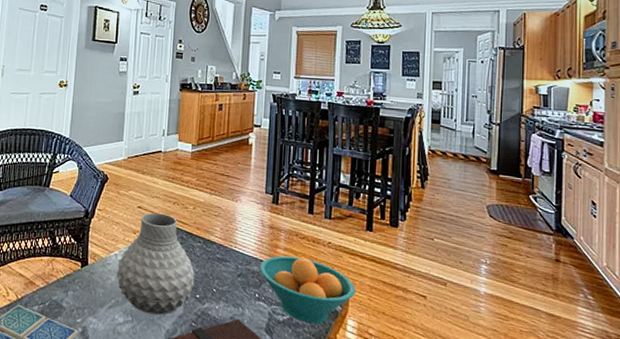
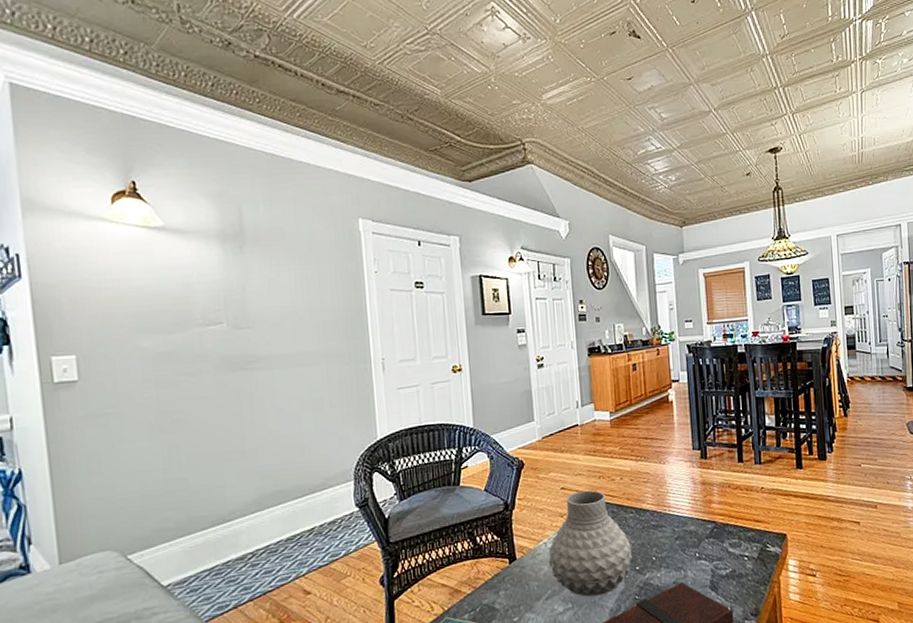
fruit bowl: present [260,256,355,324] -> none [697,508,793,572]

